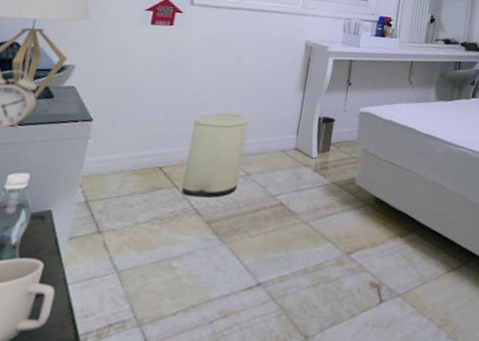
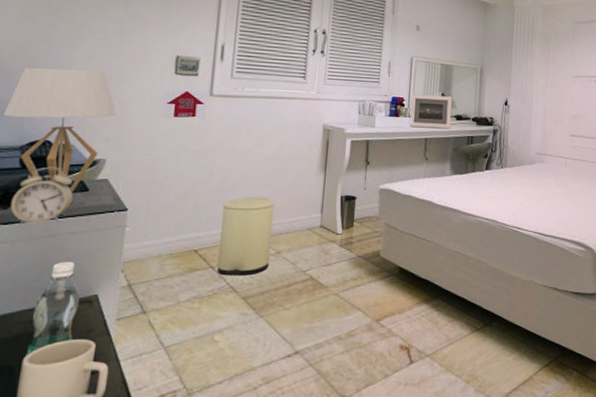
picture frame: none [395,15,442,53] -> present [409,94,452,129]

